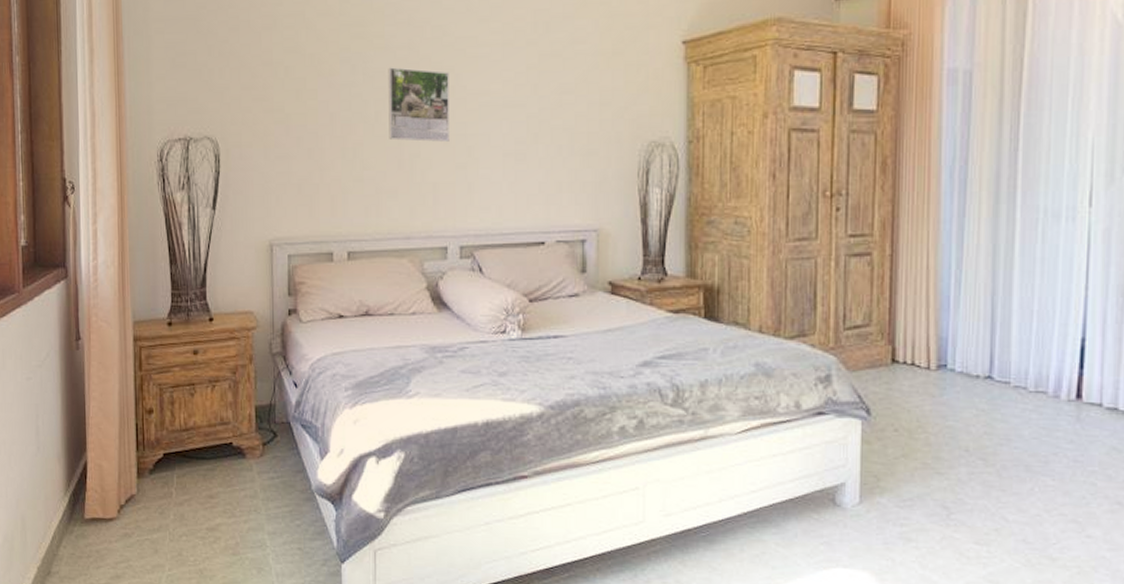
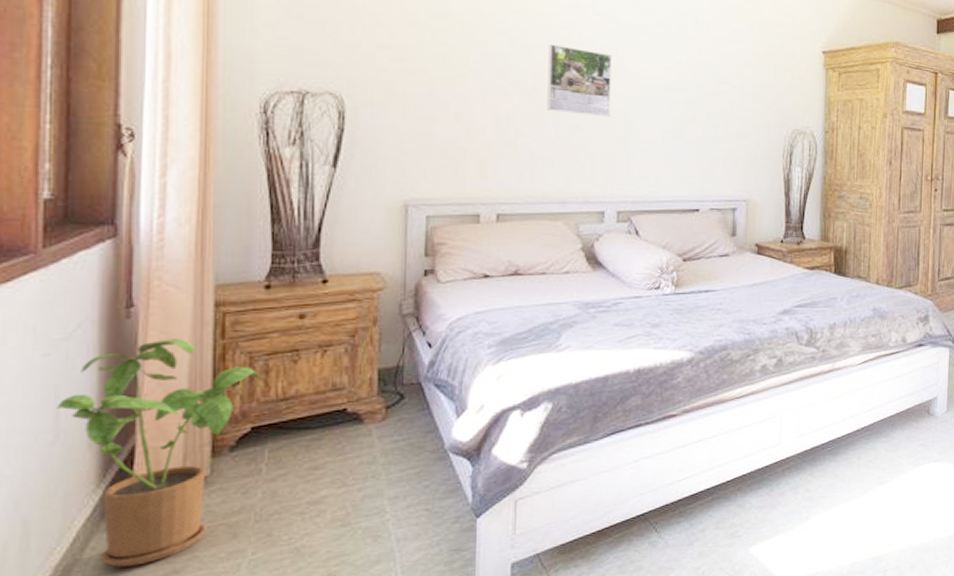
house plant: none [36,369,168,567] -> present [55,339,260,568]

